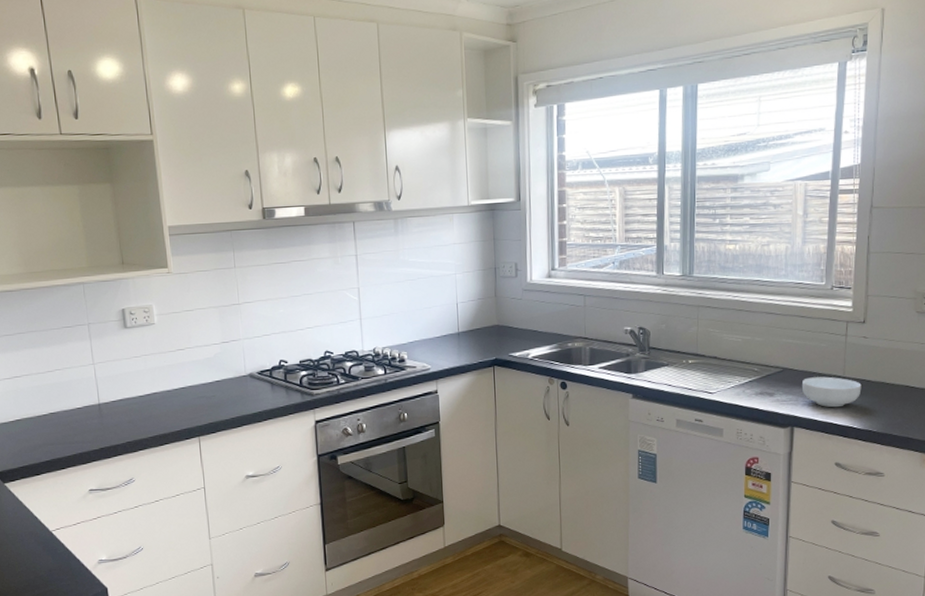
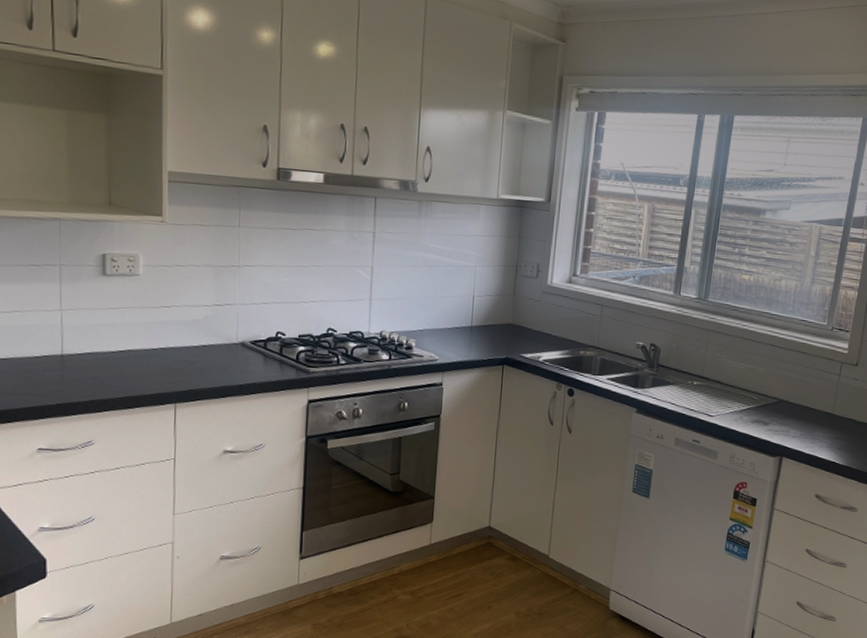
cereal bowl: present [801,376,862,408] -> none [794,411,848,443]

